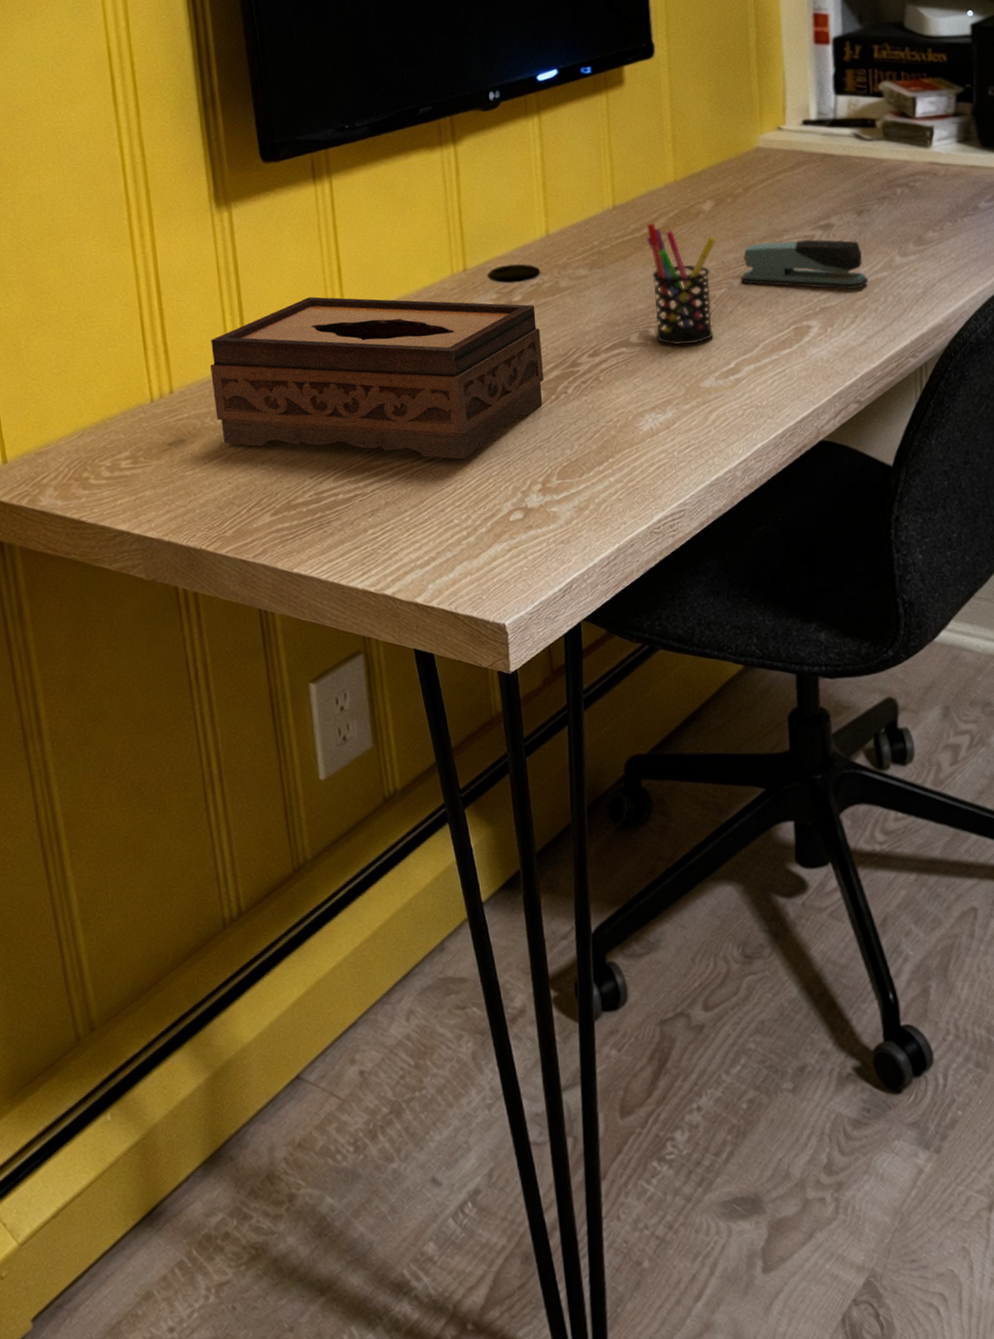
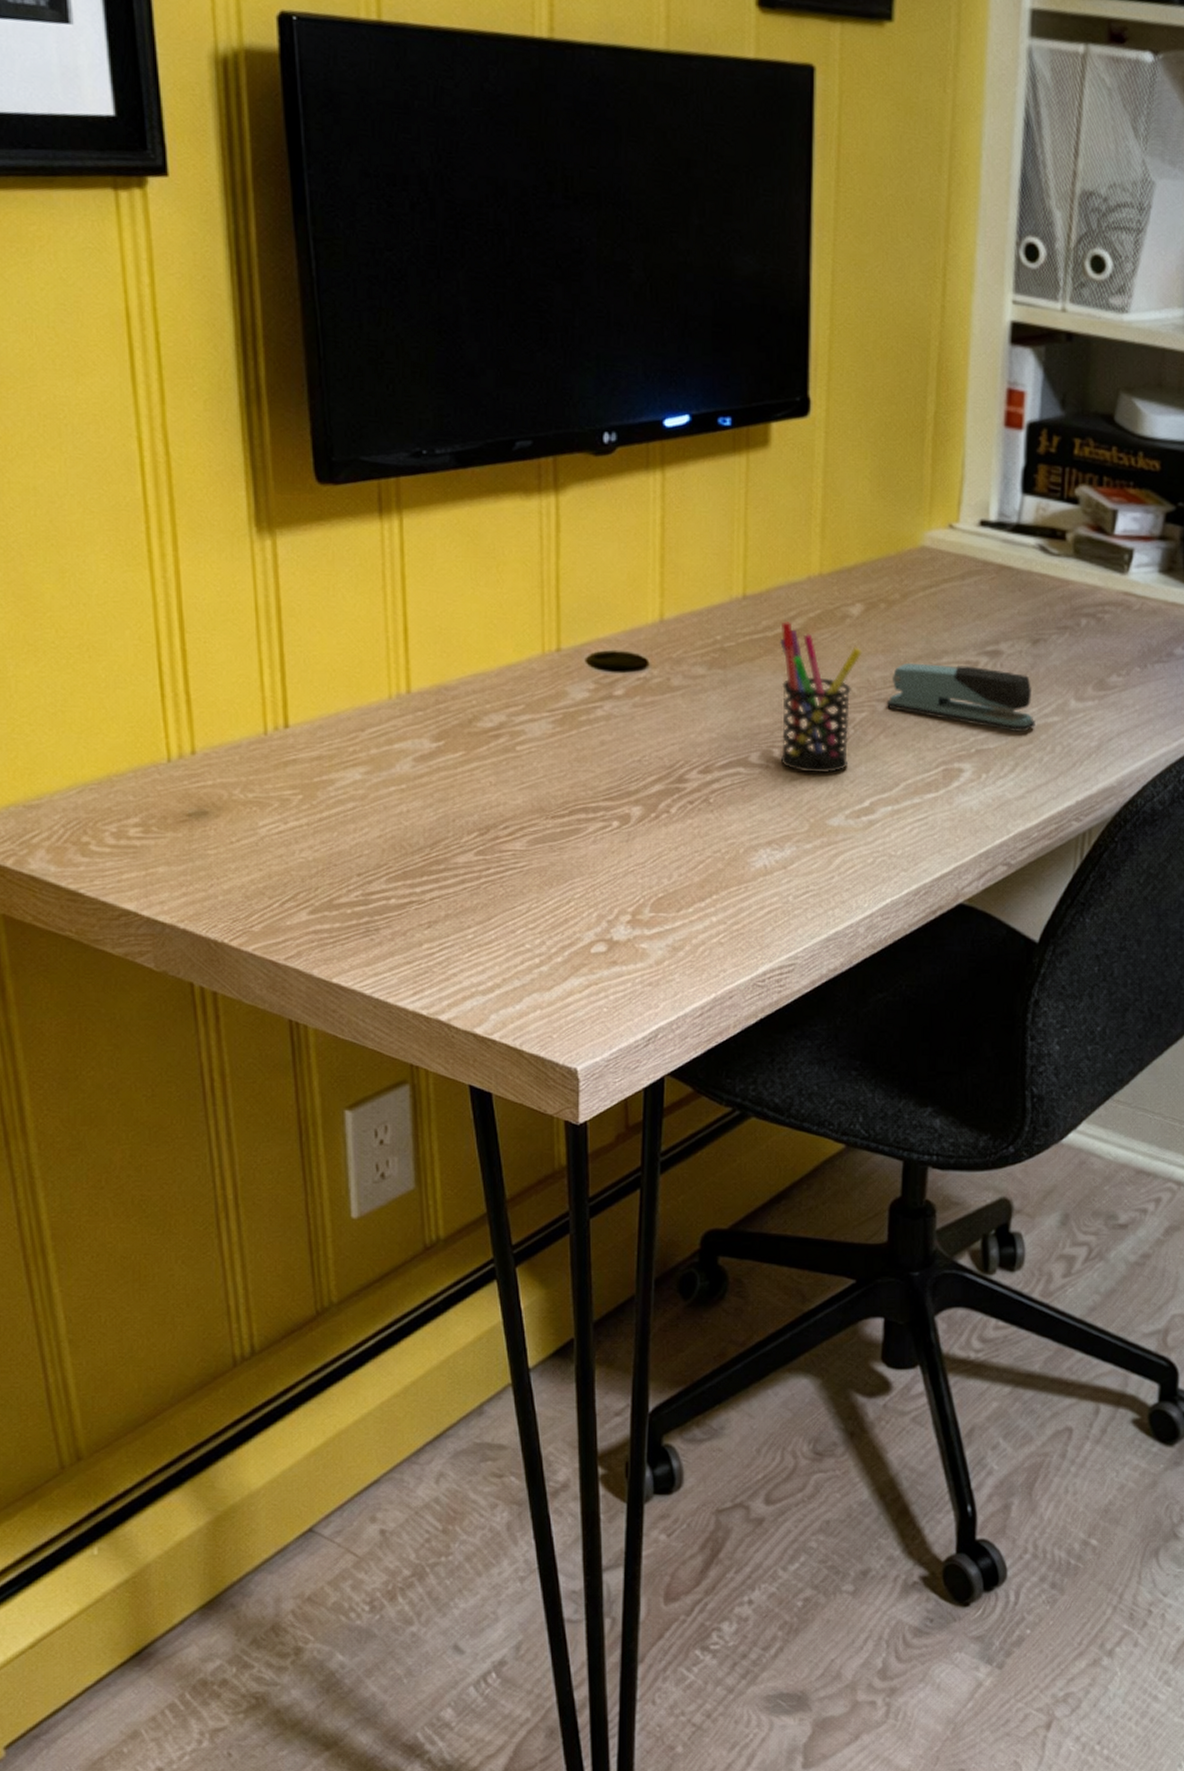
tissue box: present [210,297,544,460] -> none [241,658,644,875]

